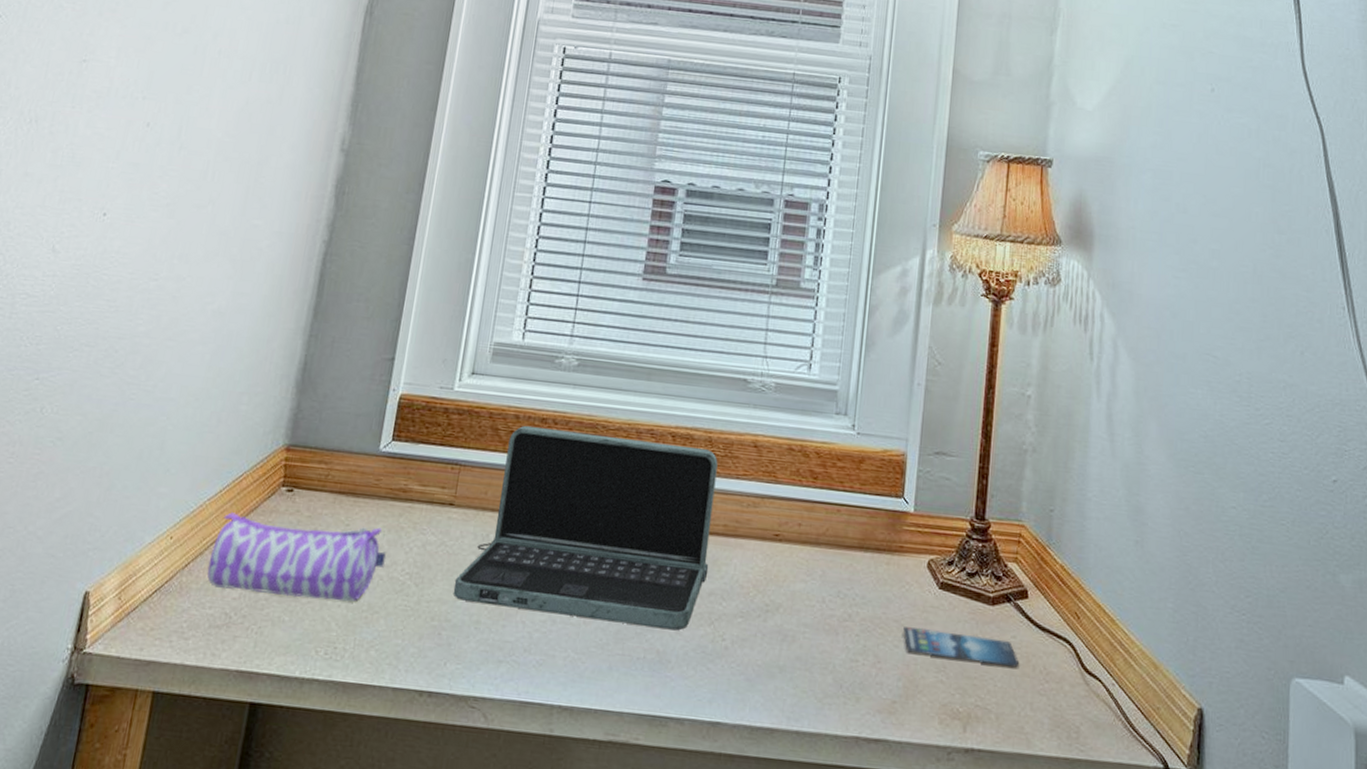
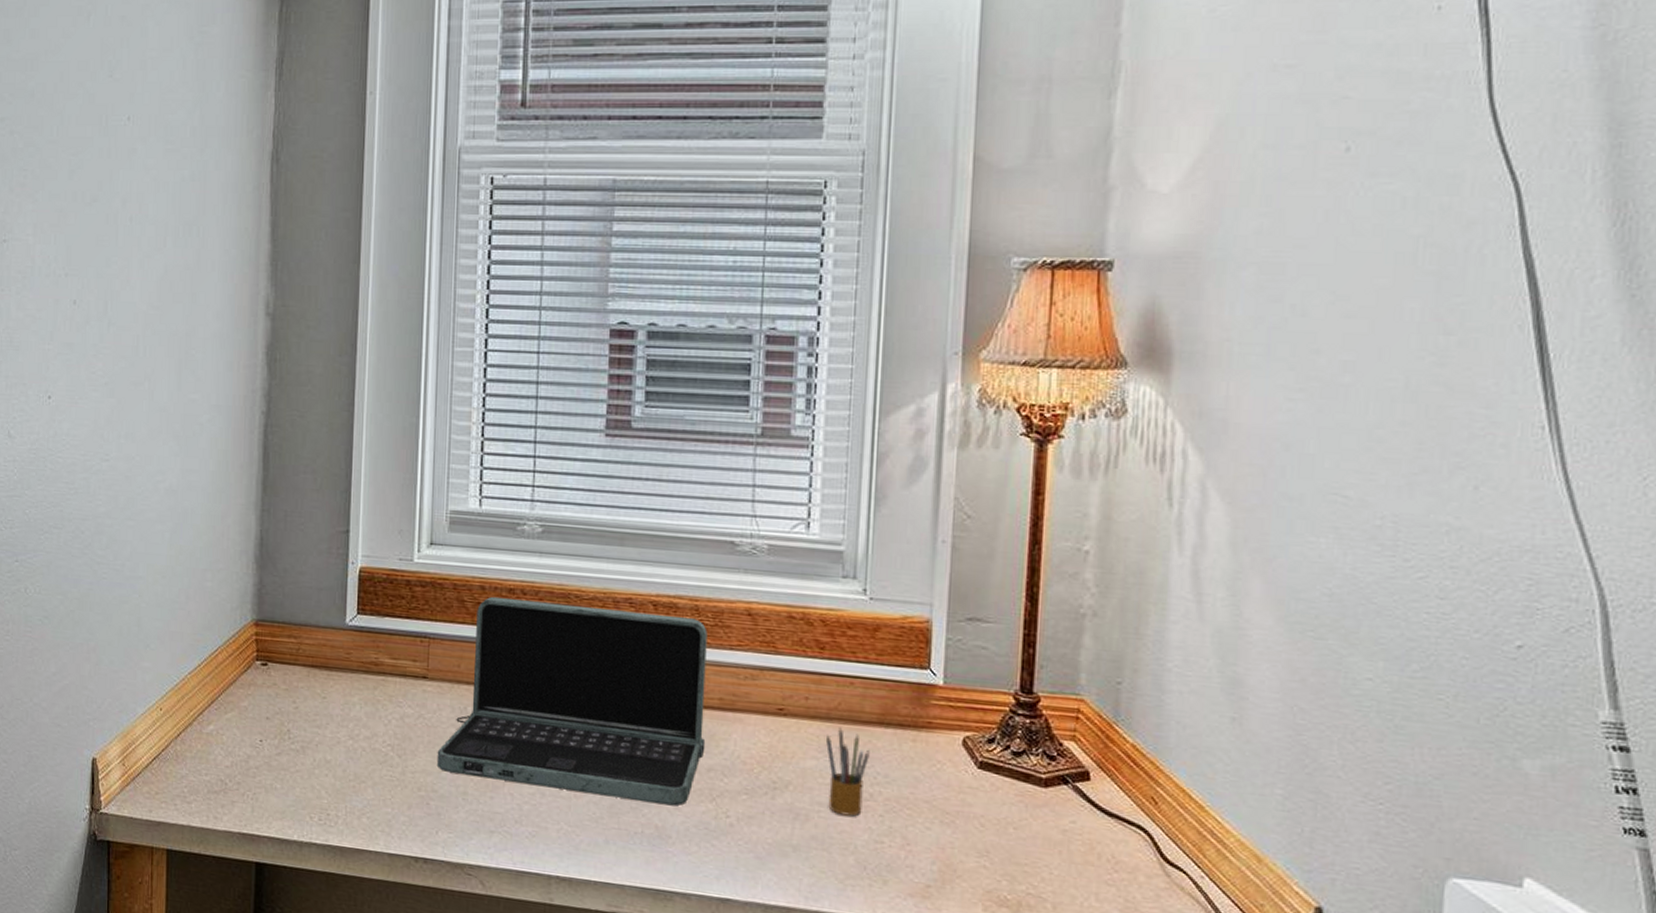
pencil case: present [207,512,387,602] -> none [198,685,367,771]
pencil box: none [812,552,851,637] -> present [825,727,870,816]
smartphone: present [903,627,1018,668] -> none [936,808,1079,855]

